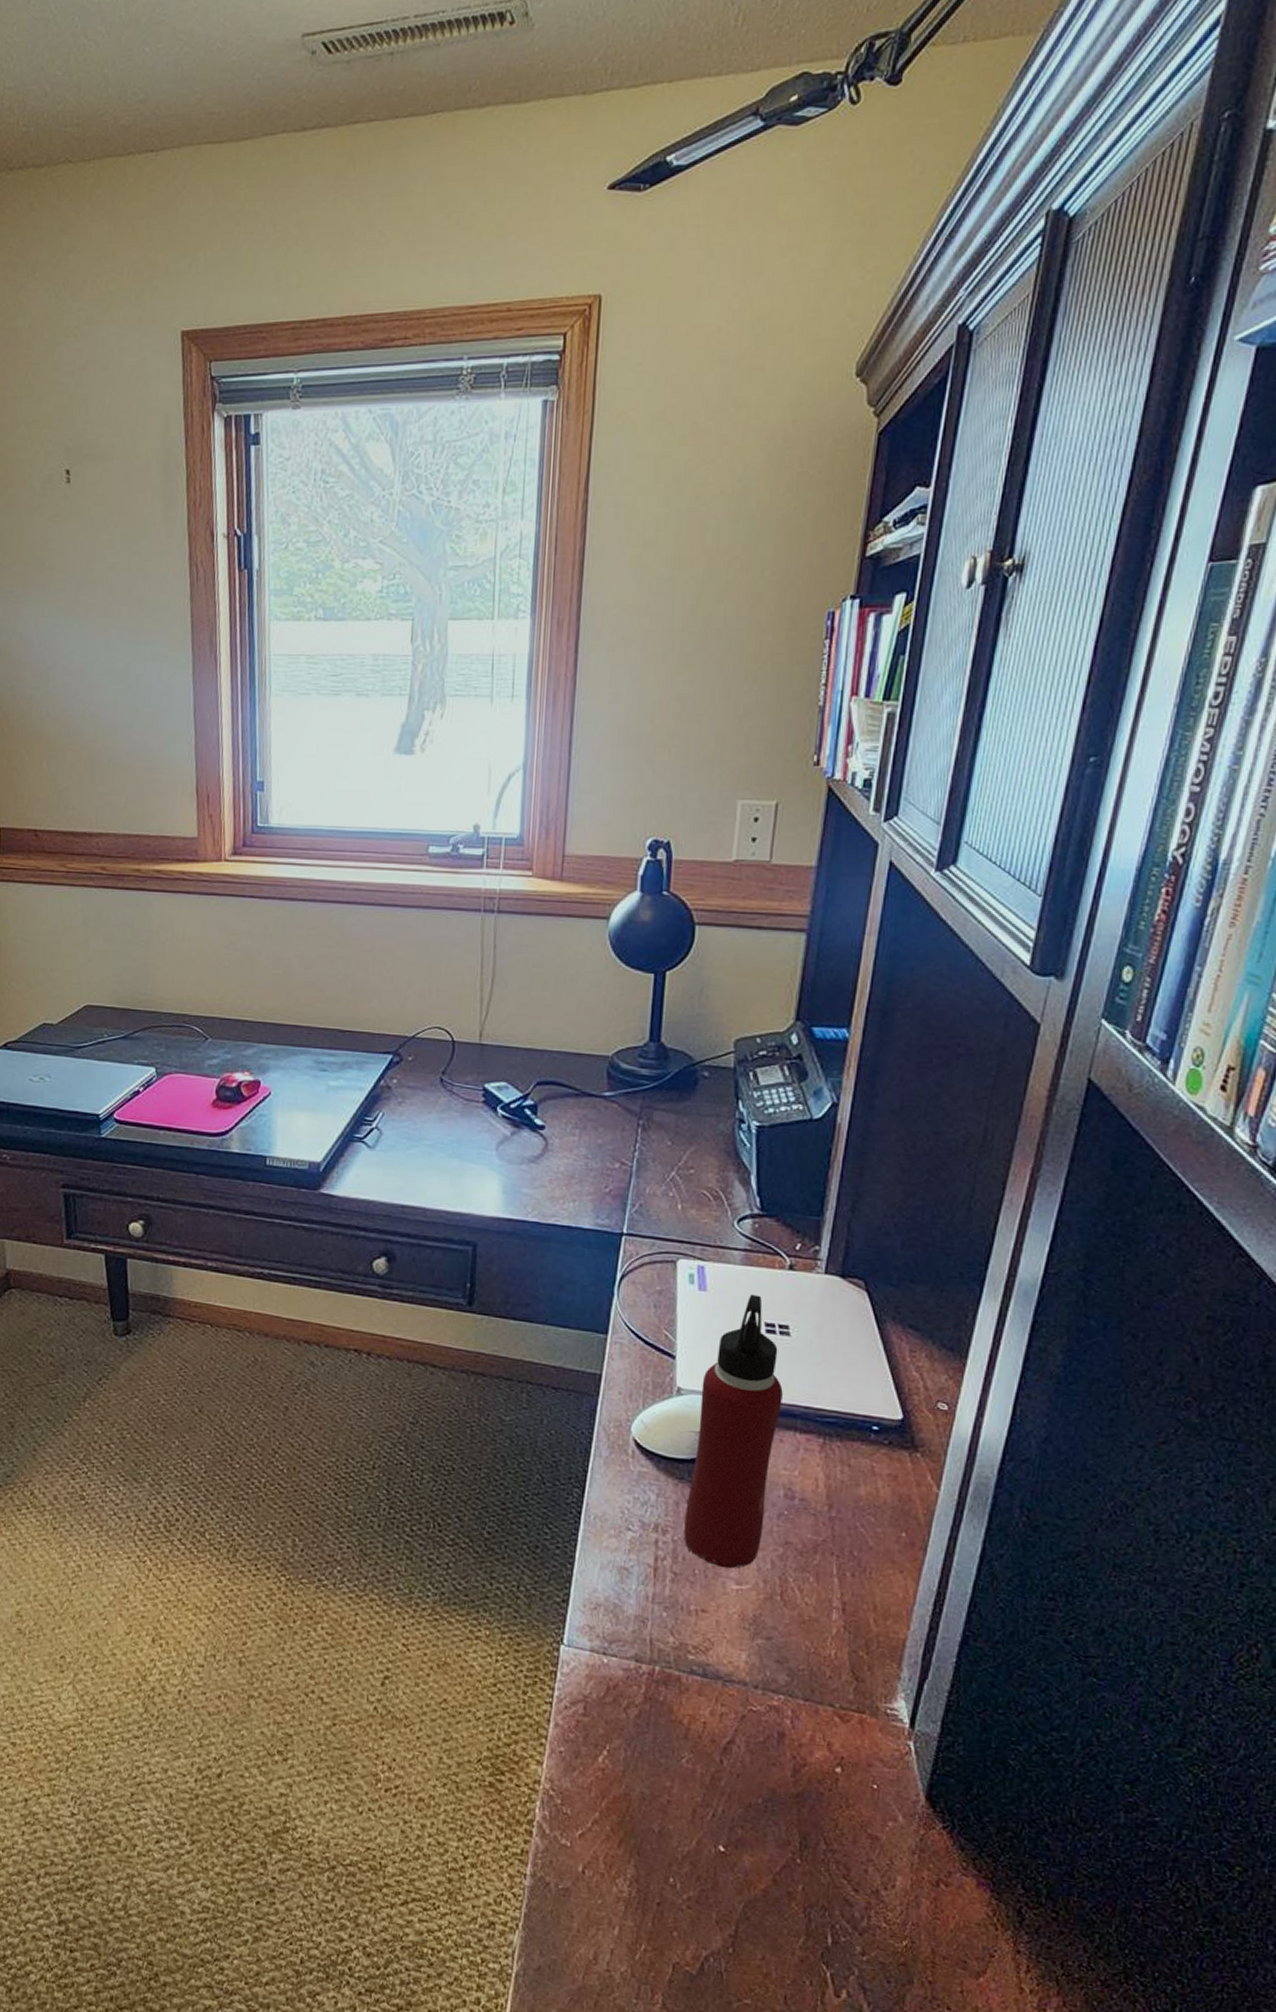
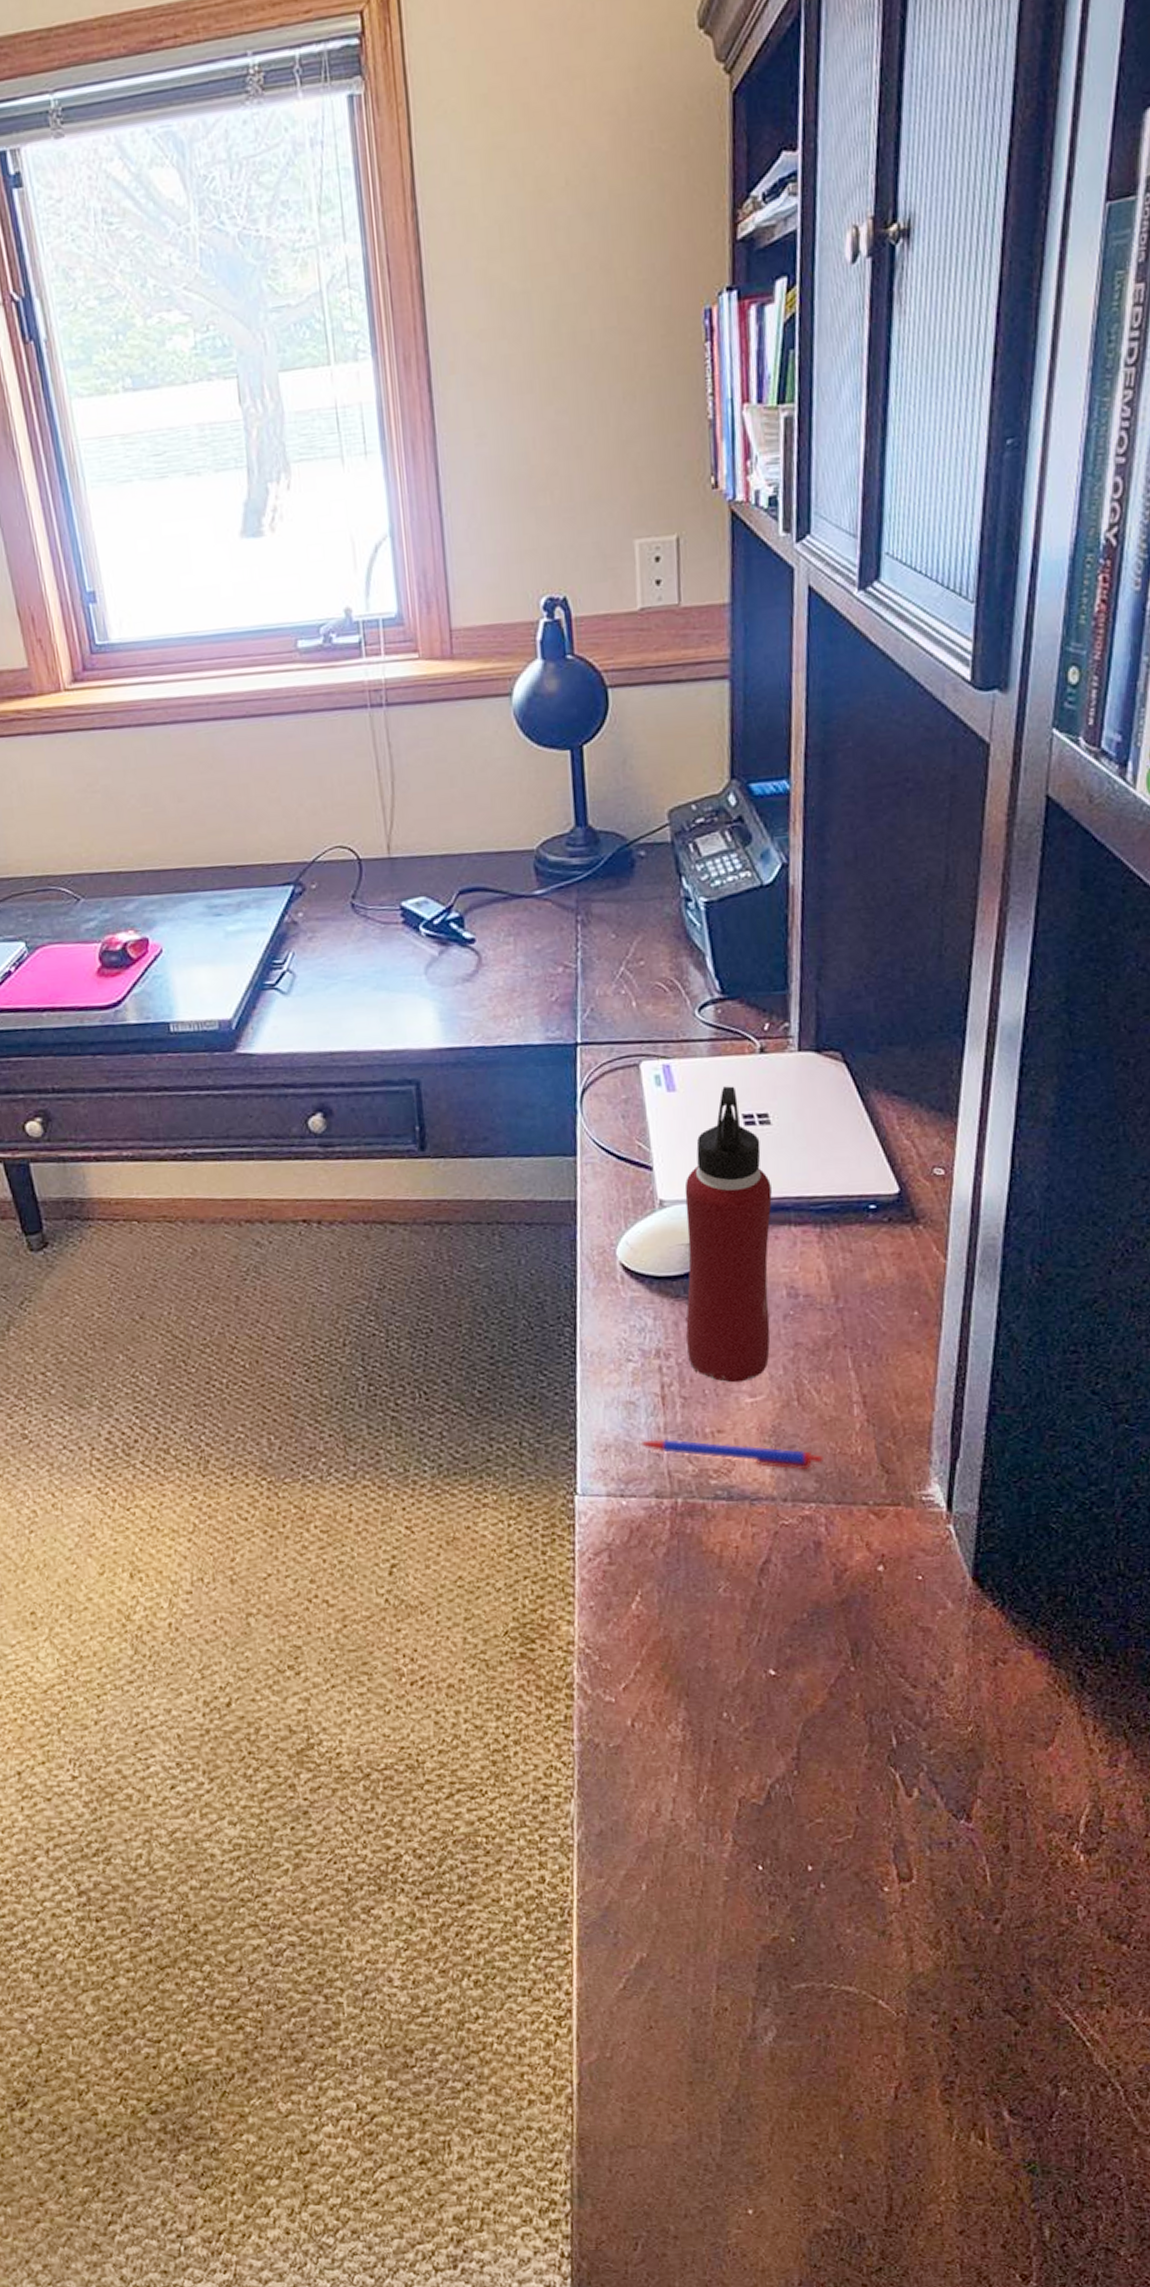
pen: none [625,1606,798,1662] -> present [637,1439,824,1469]

